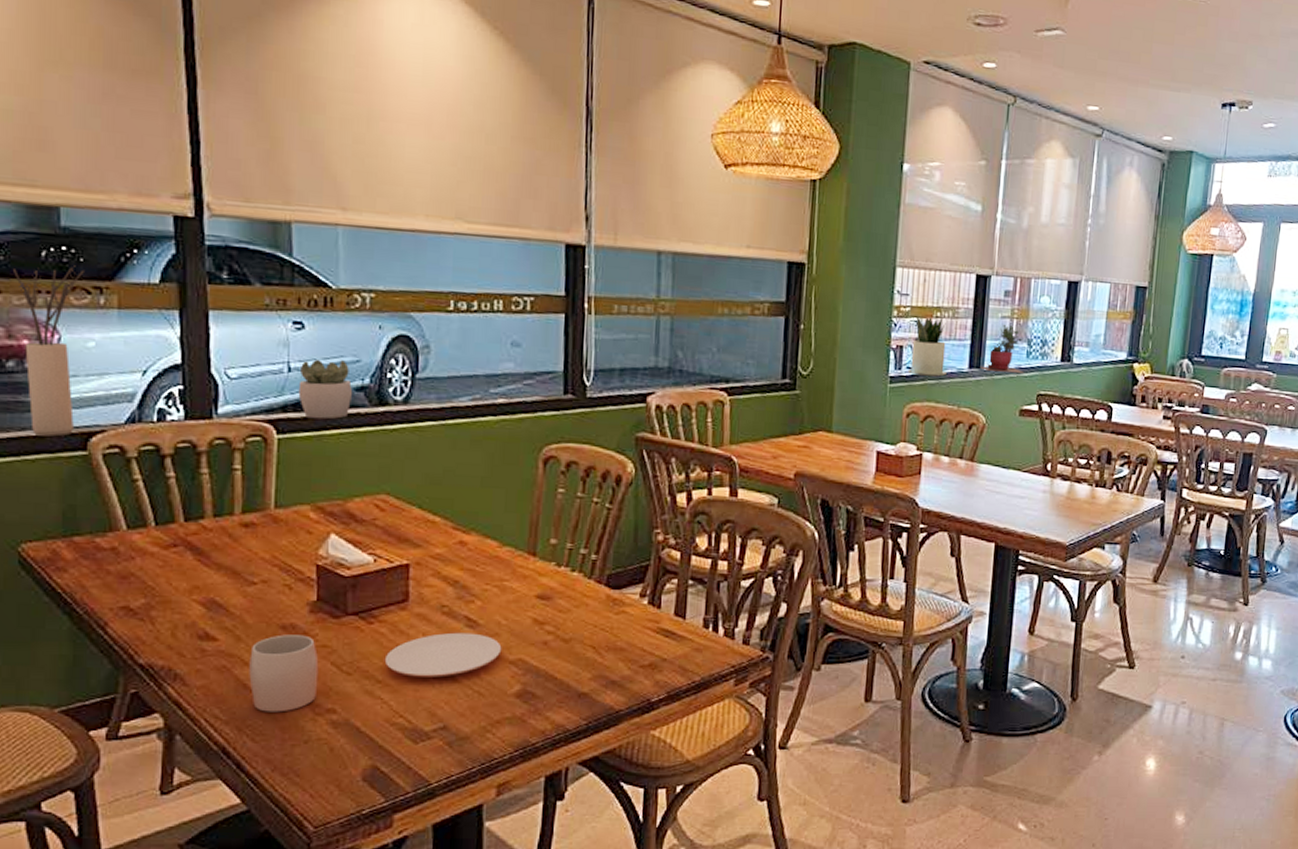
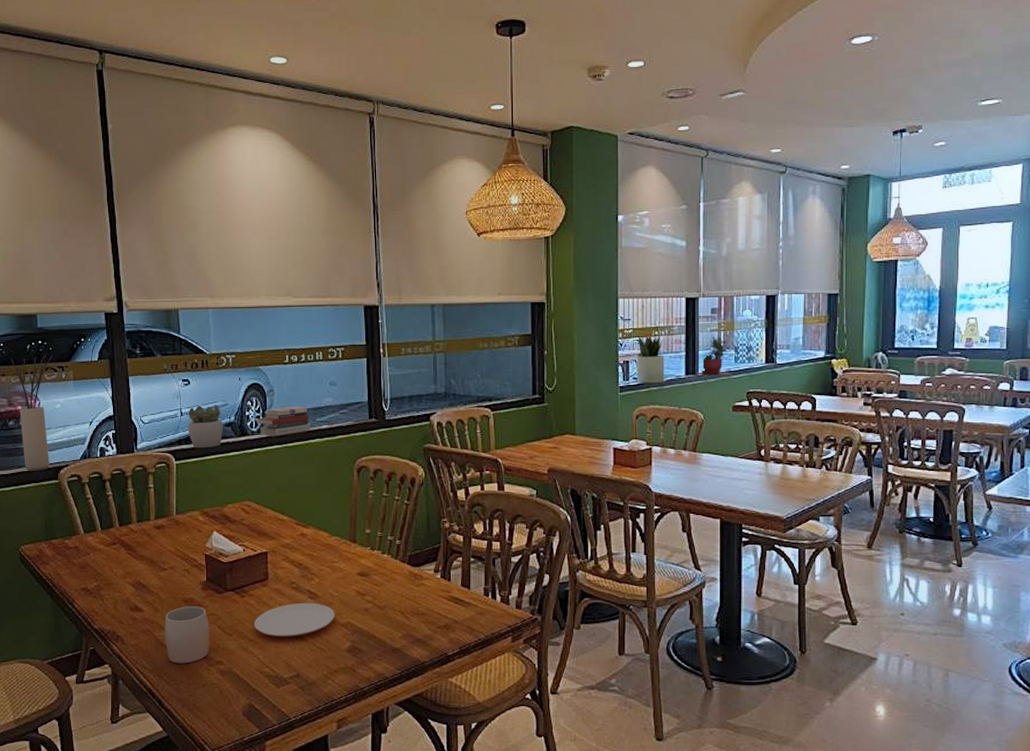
books: none [403,370,482,411] -> present [257,406,311,437]

